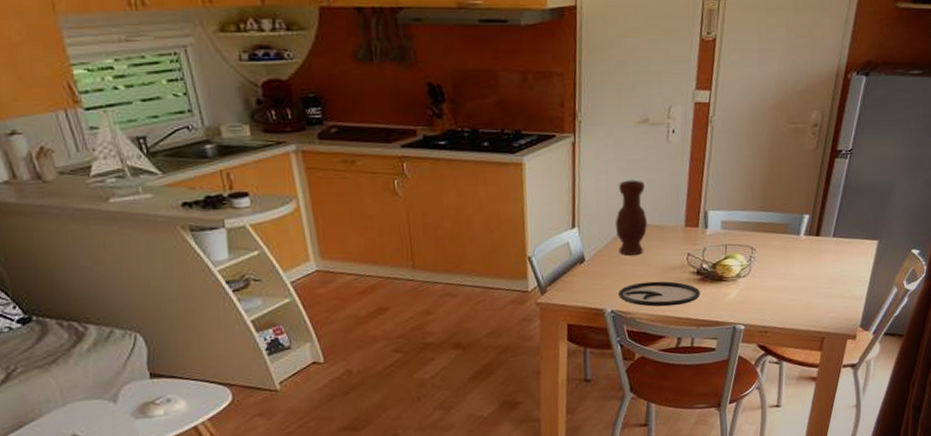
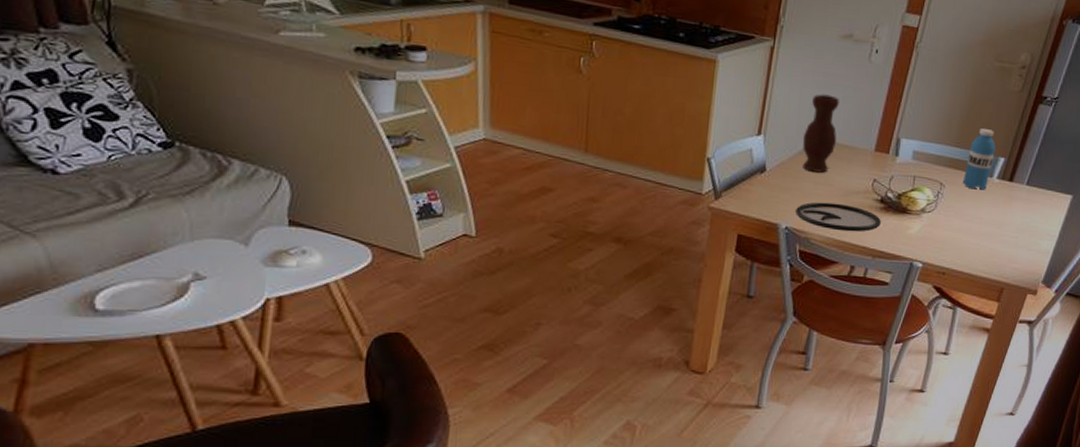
water bottle: none [772,190,799,249] -> present [963,128,995,190]

